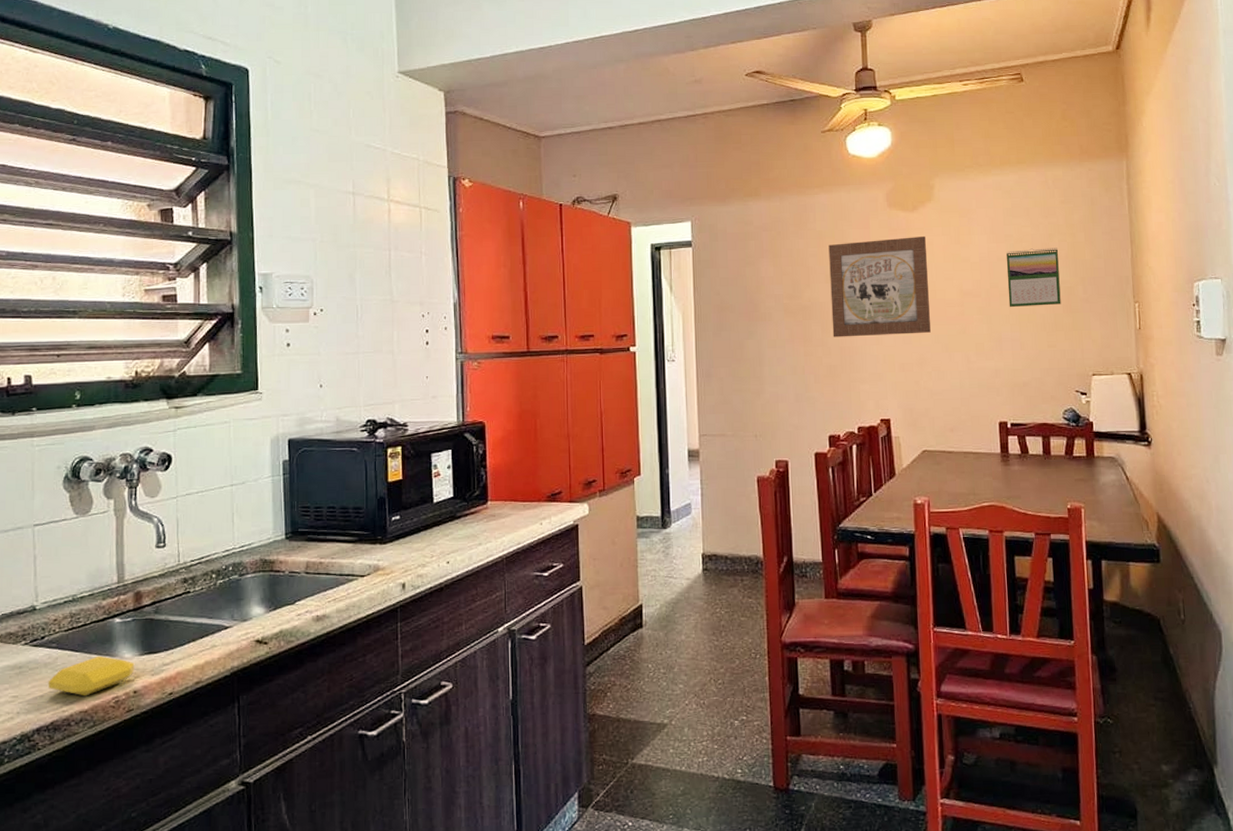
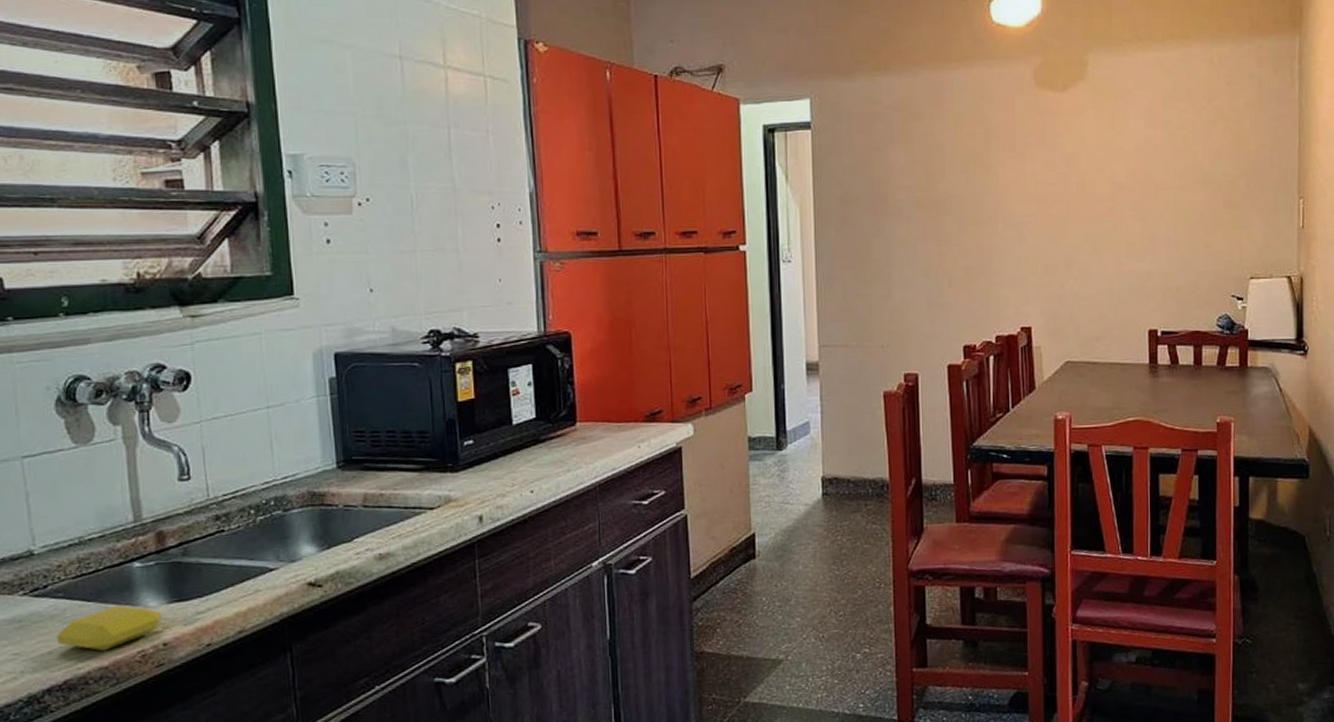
wall art: present [828,235,931,338] -> none [967,119,1078,236]
calendar: present [1006,248,1061,308] -> none [1164,136,1221,203]

